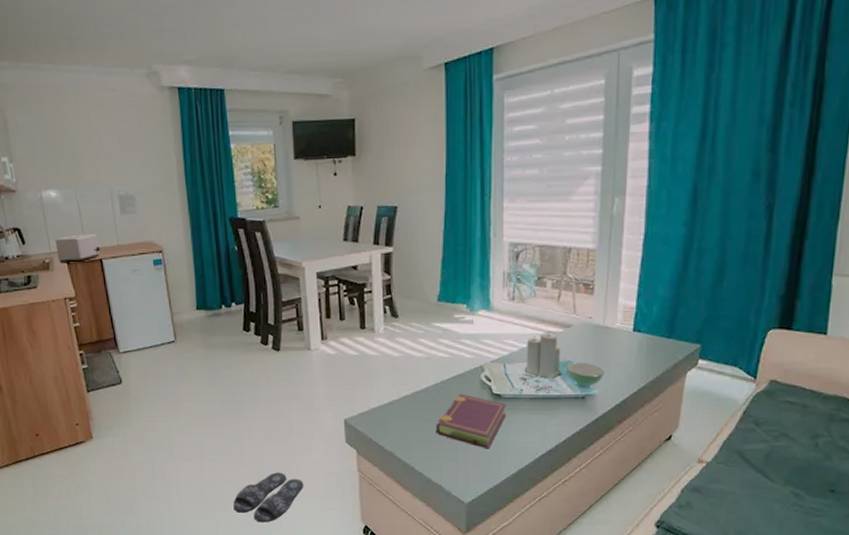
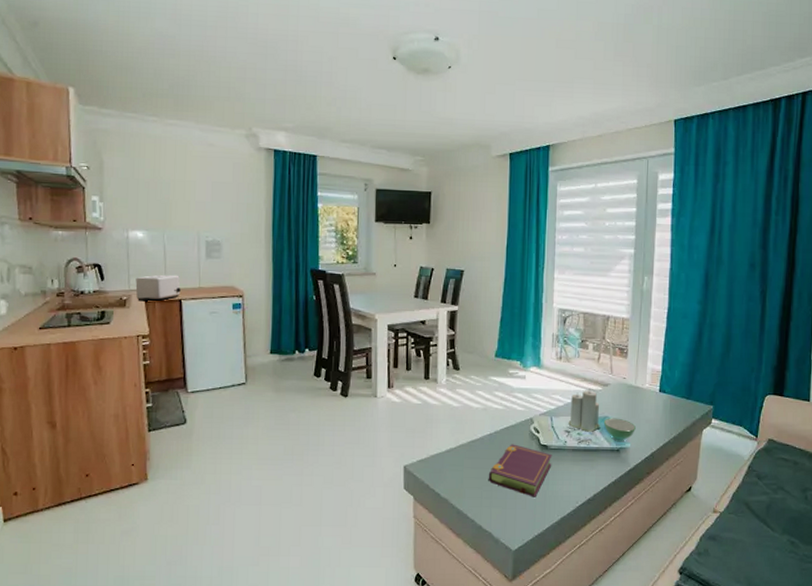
slippers: present [234,472,304,523] -> none [289,518,361,571]

